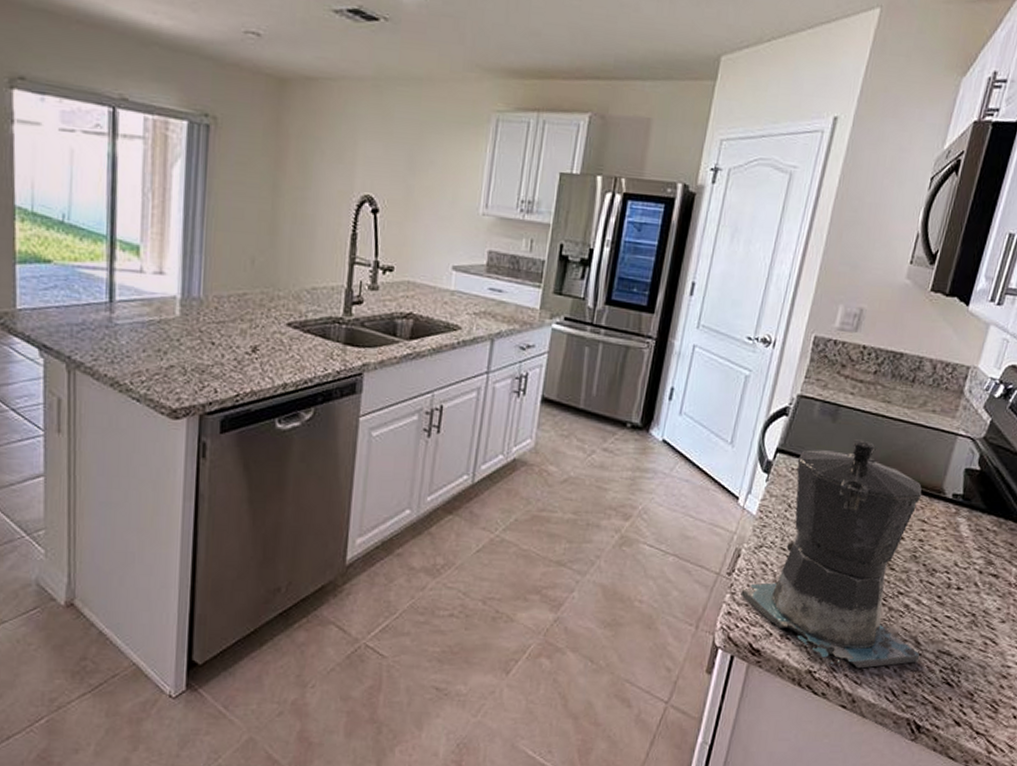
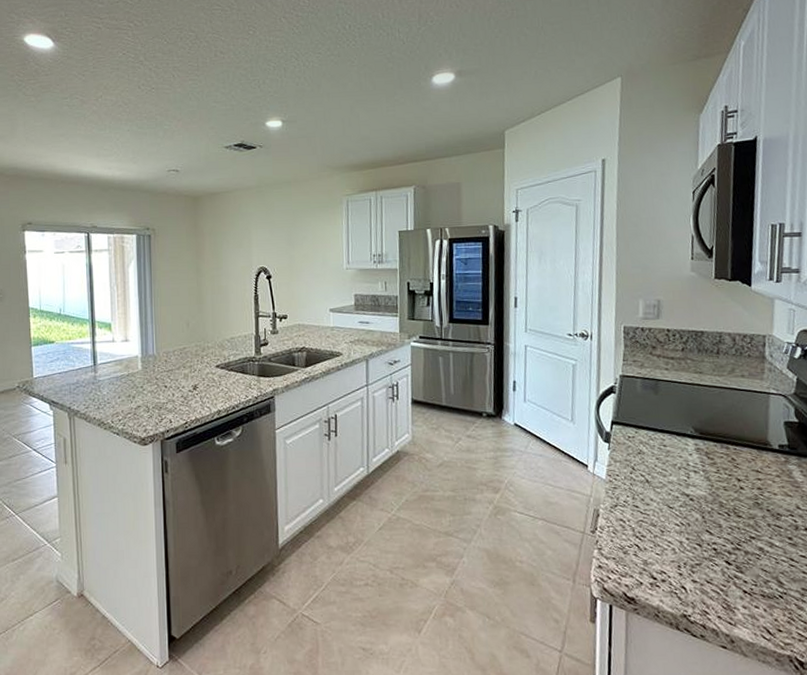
coffee maker: present [741,439,922,669] -> none [606,406,786,610]

